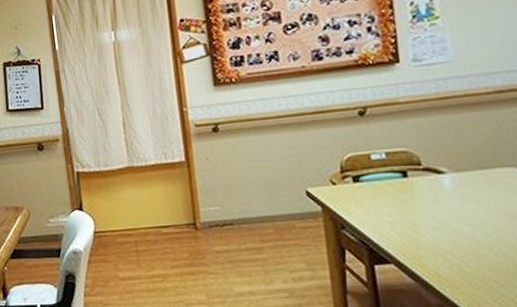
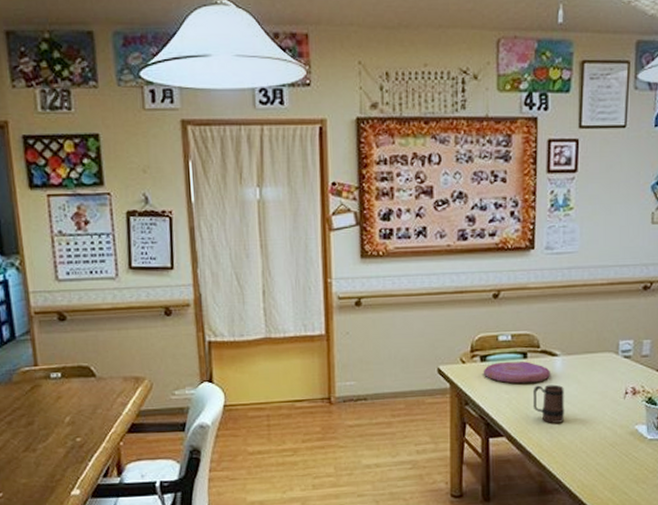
plate: none [357,180,439,205] -> present [483,361,550,384]
mug: none [419,205,464,249] -> present [532,384,565,423]

